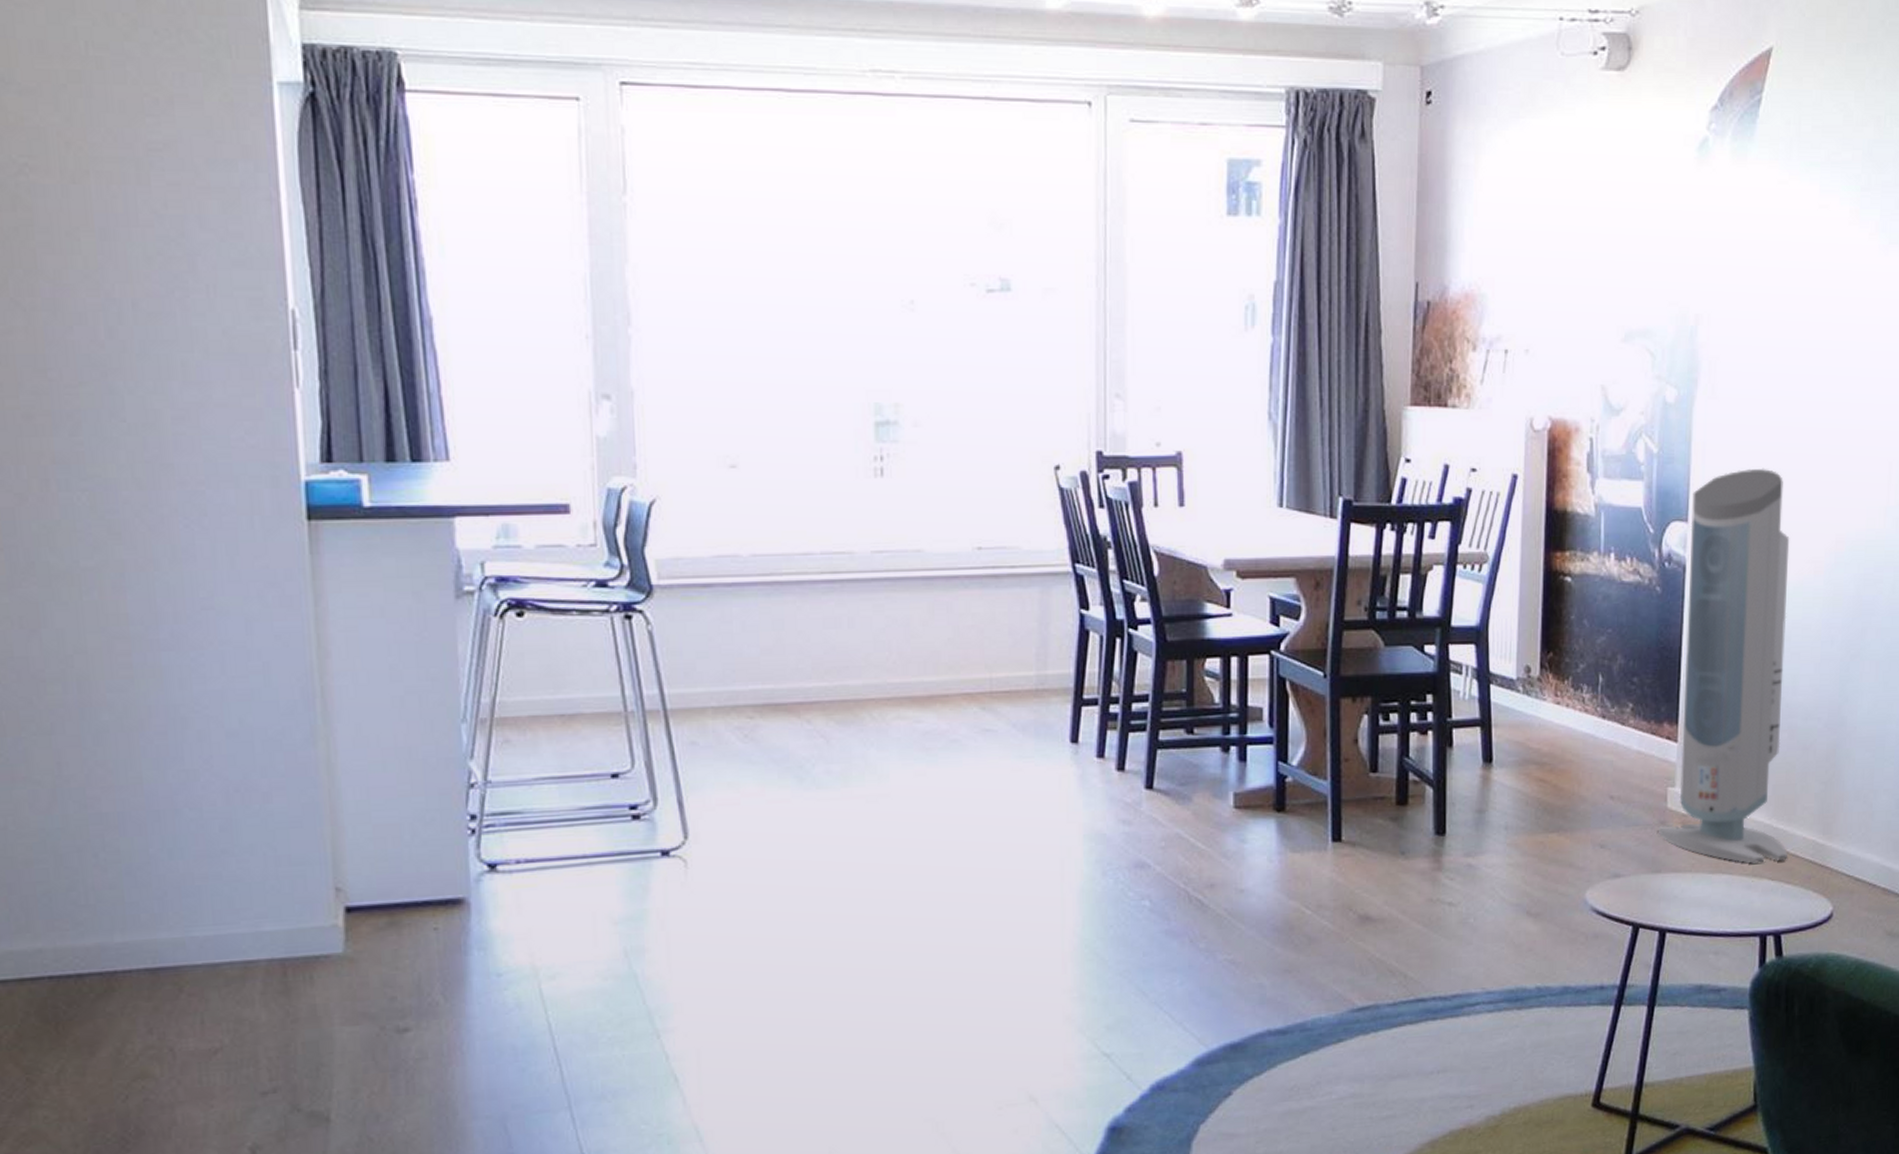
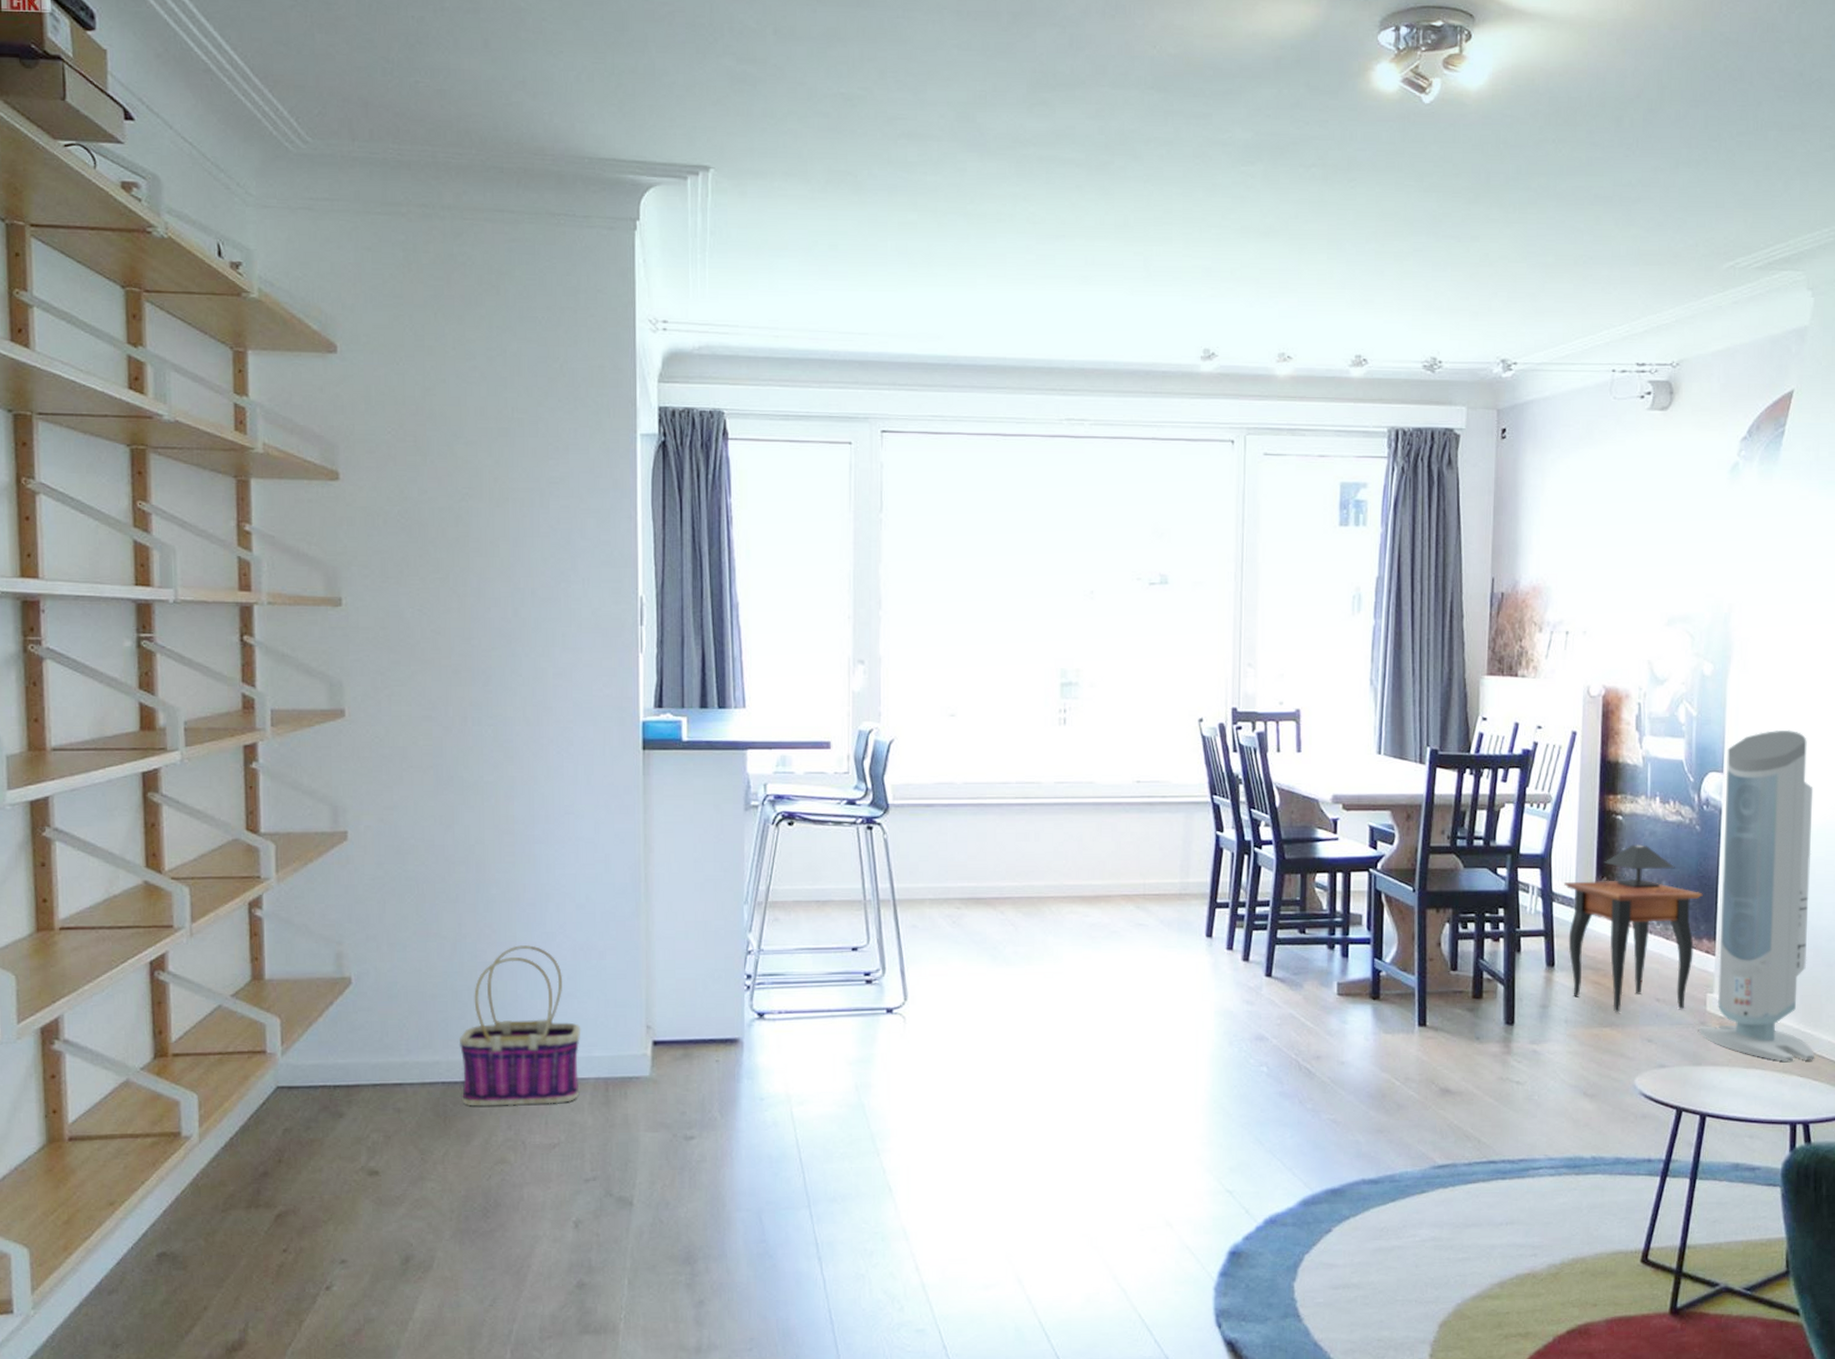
basket: none [68,788,246,1007] -> present [458,945,581,1107]
side table: none [1503,611,1664,814] -> present [1564,844,1703,1012]

